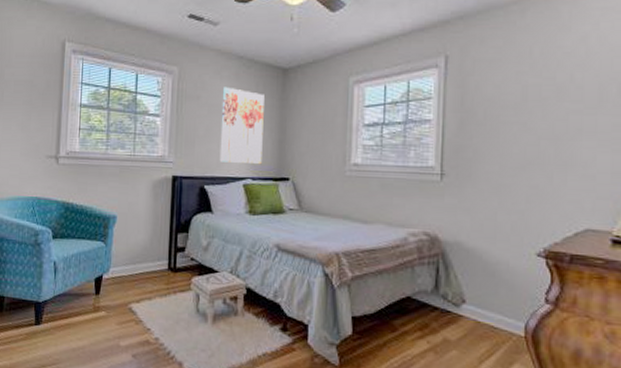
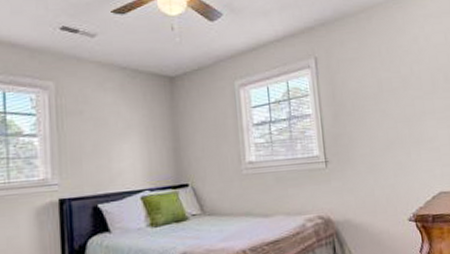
wall art: present [219,86,265,165] -> none [109,98,158,177]

